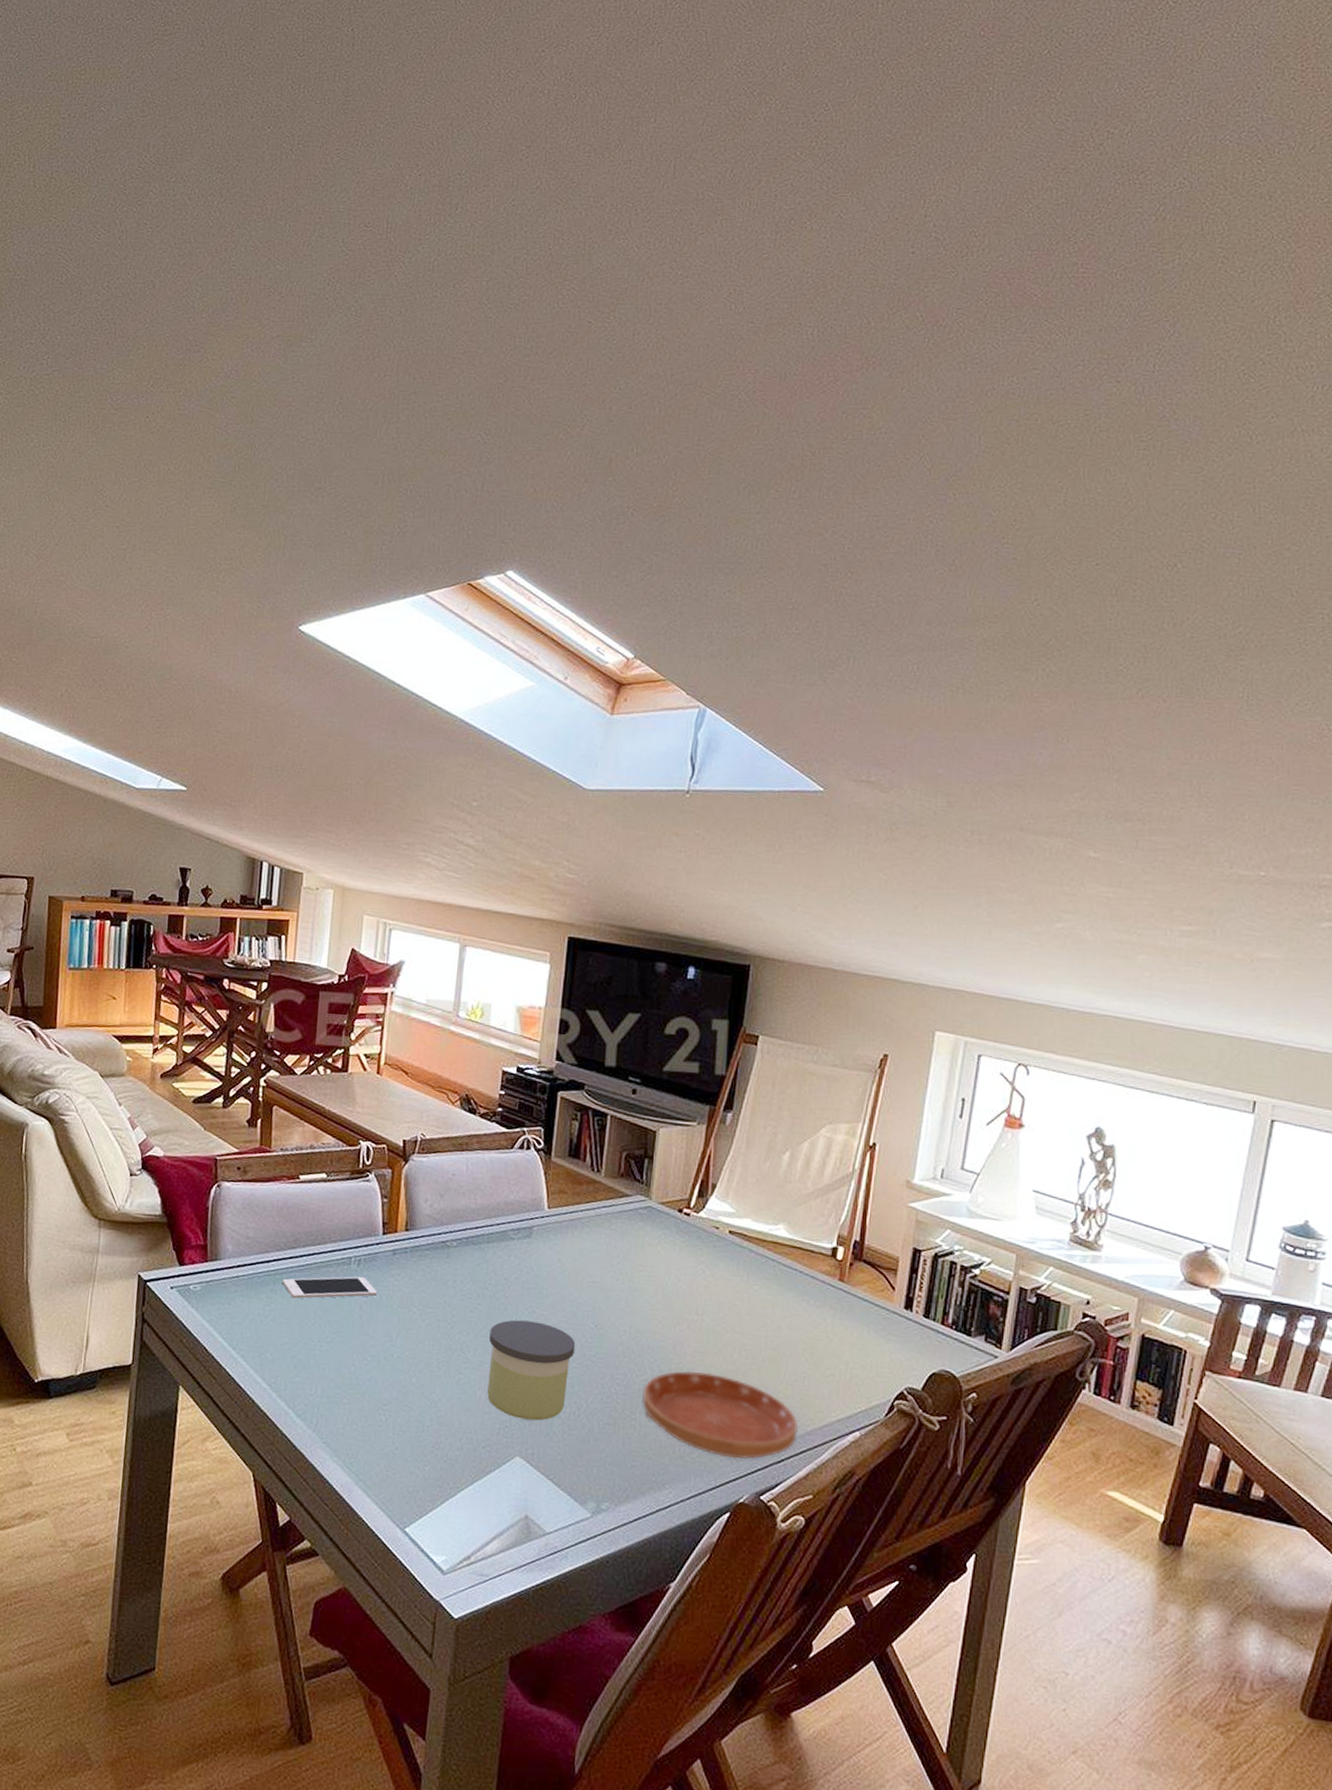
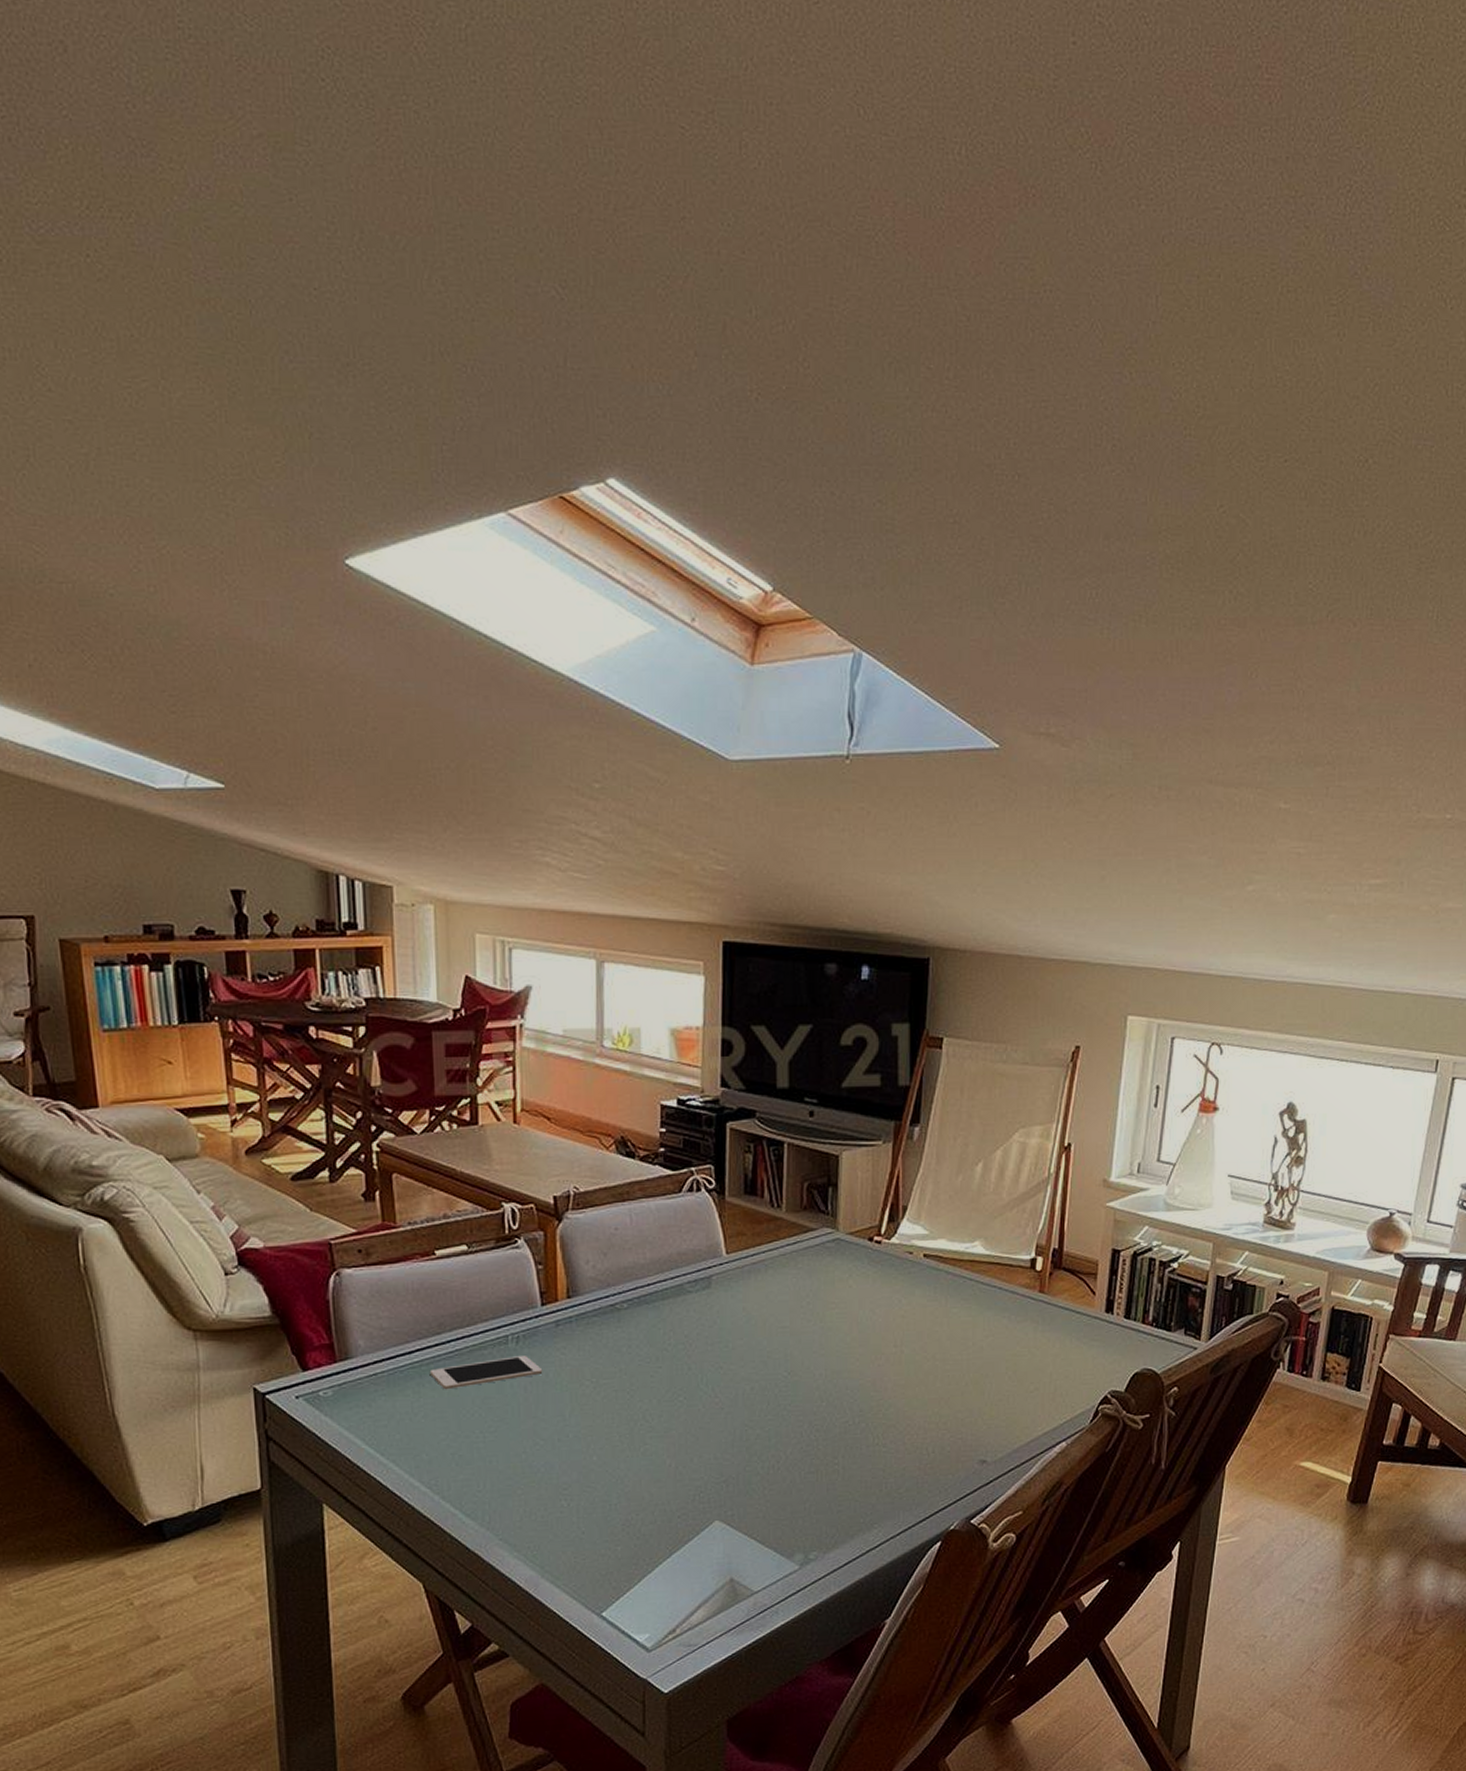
candle: present [487,1320,576,1421] -> none [674,1377,769,1482]
saucer: present [642,1370,799,1460] -> none [844,1404,1006,1488]

